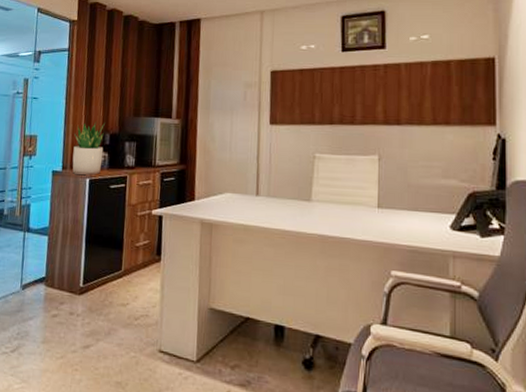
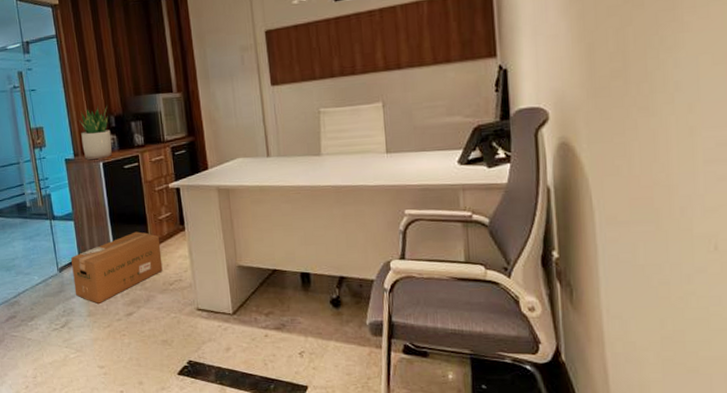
box: none [33,256,133,331] -> present [71,231,163,305]

